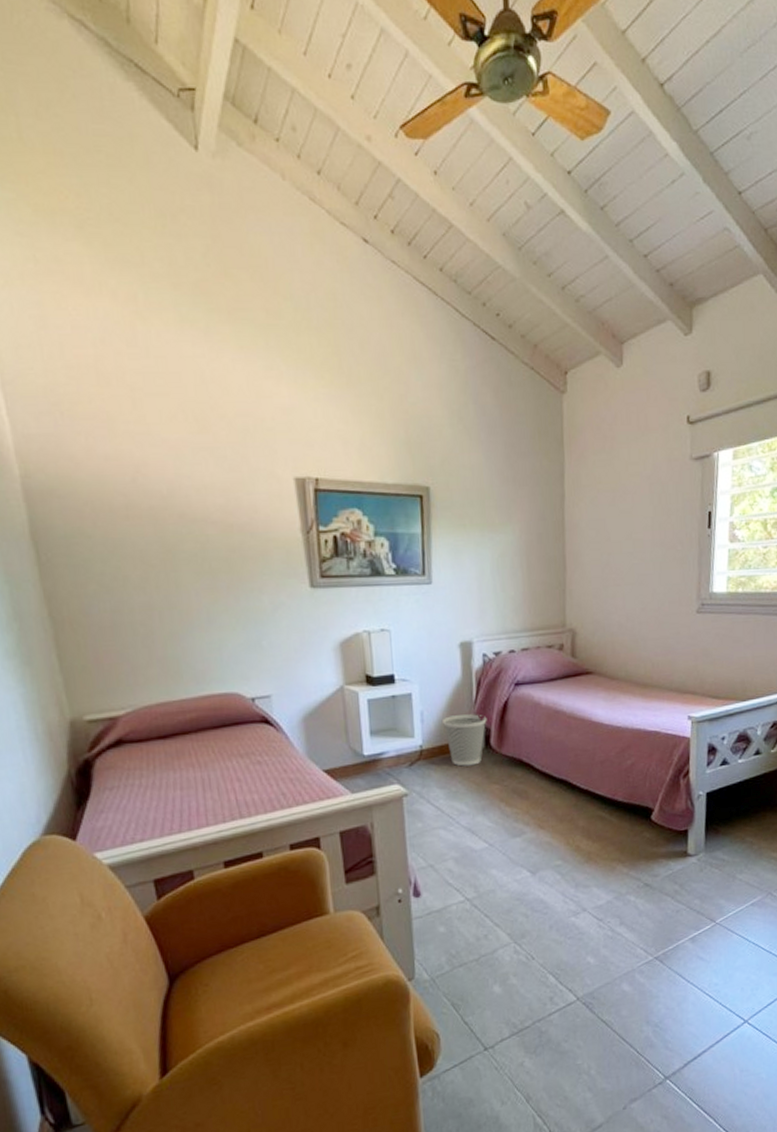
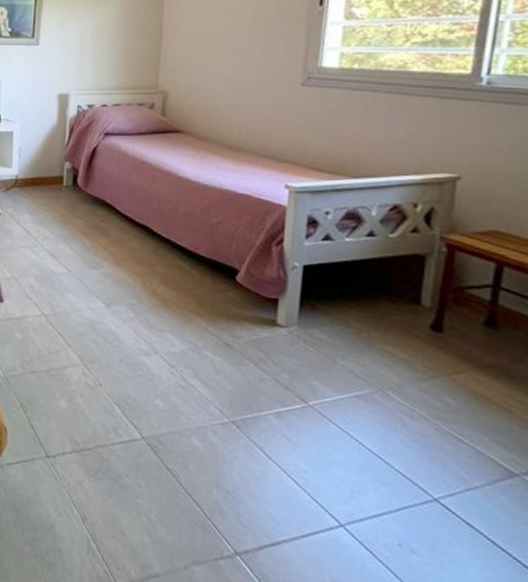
wastebasket: present [443,714,487,767] -> none [37,154,76,199]

